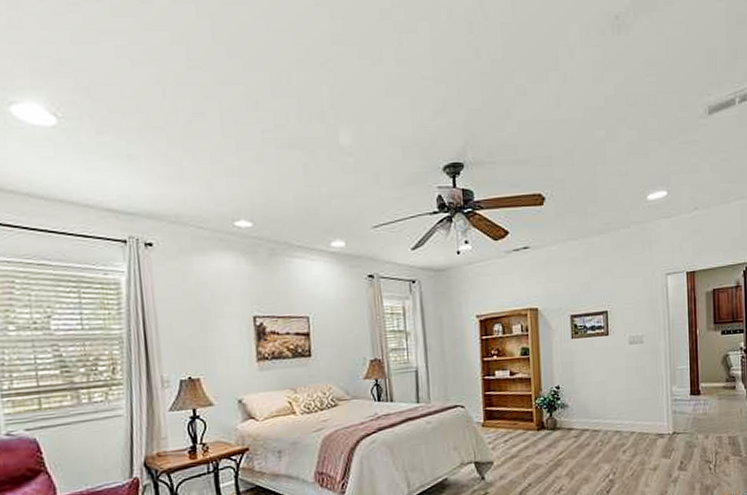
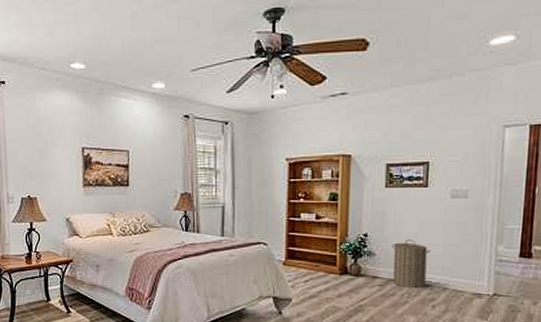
laundry hamper: none [582,388,617,436] -> present [392,240,430,289]

